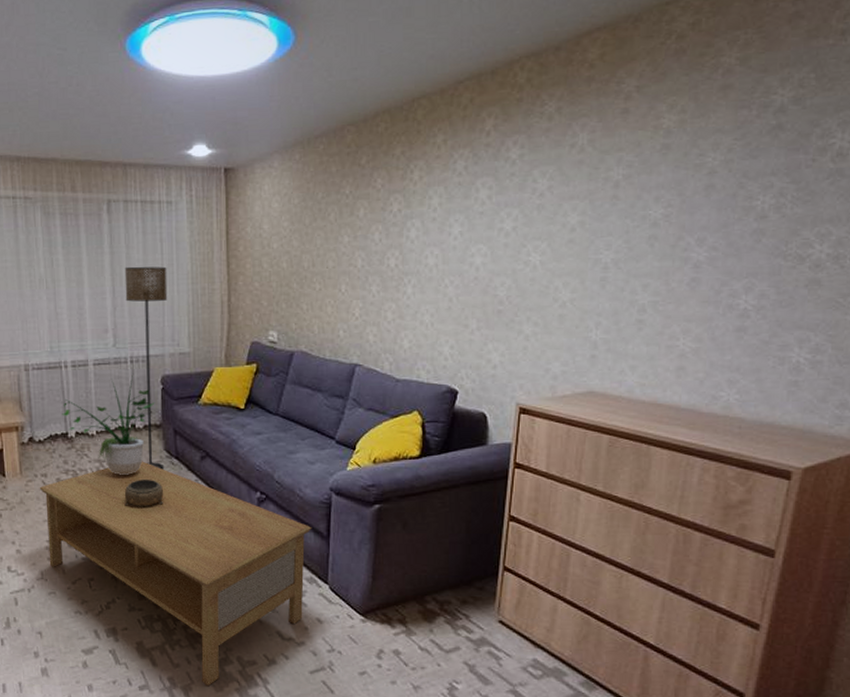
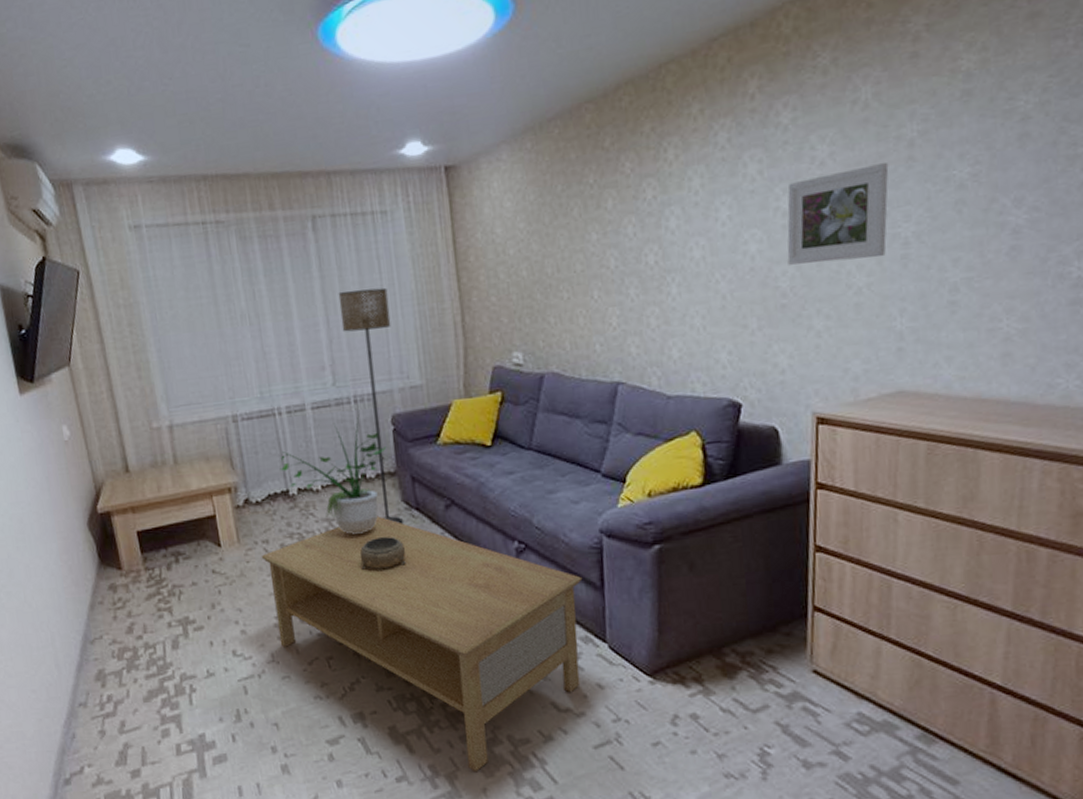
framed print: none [506,198,597,278] -> present [787,162,889,265]

